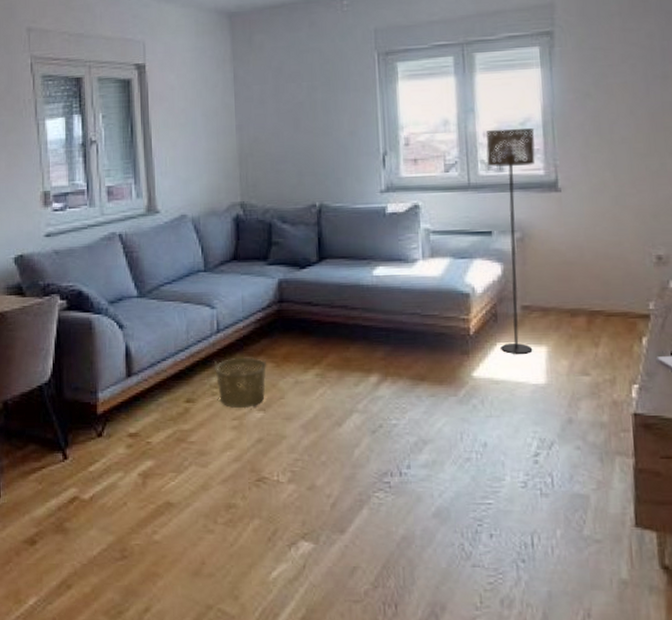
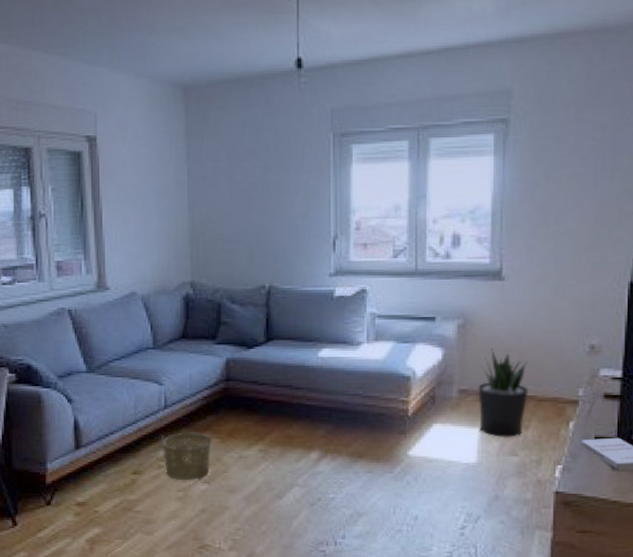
floor lamp: present [486,128,536,354] -> none [434,216,483,435]
planter: none [541,261,596,356] -> present [478,347,529,437]

